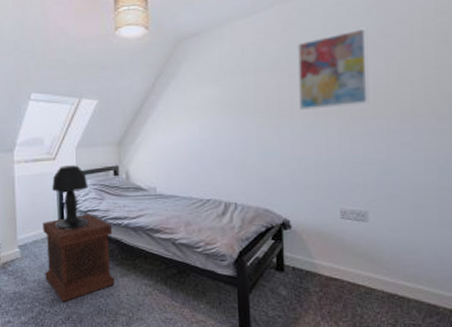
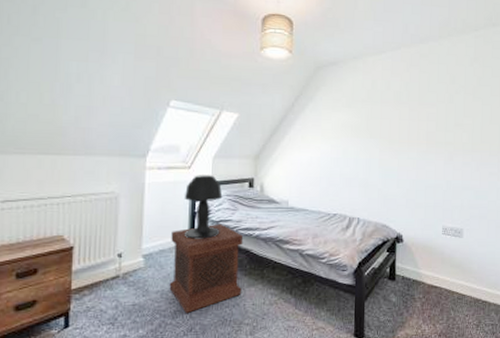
wall art: present [297,27,369,110] -> none [415,76,470,140]

